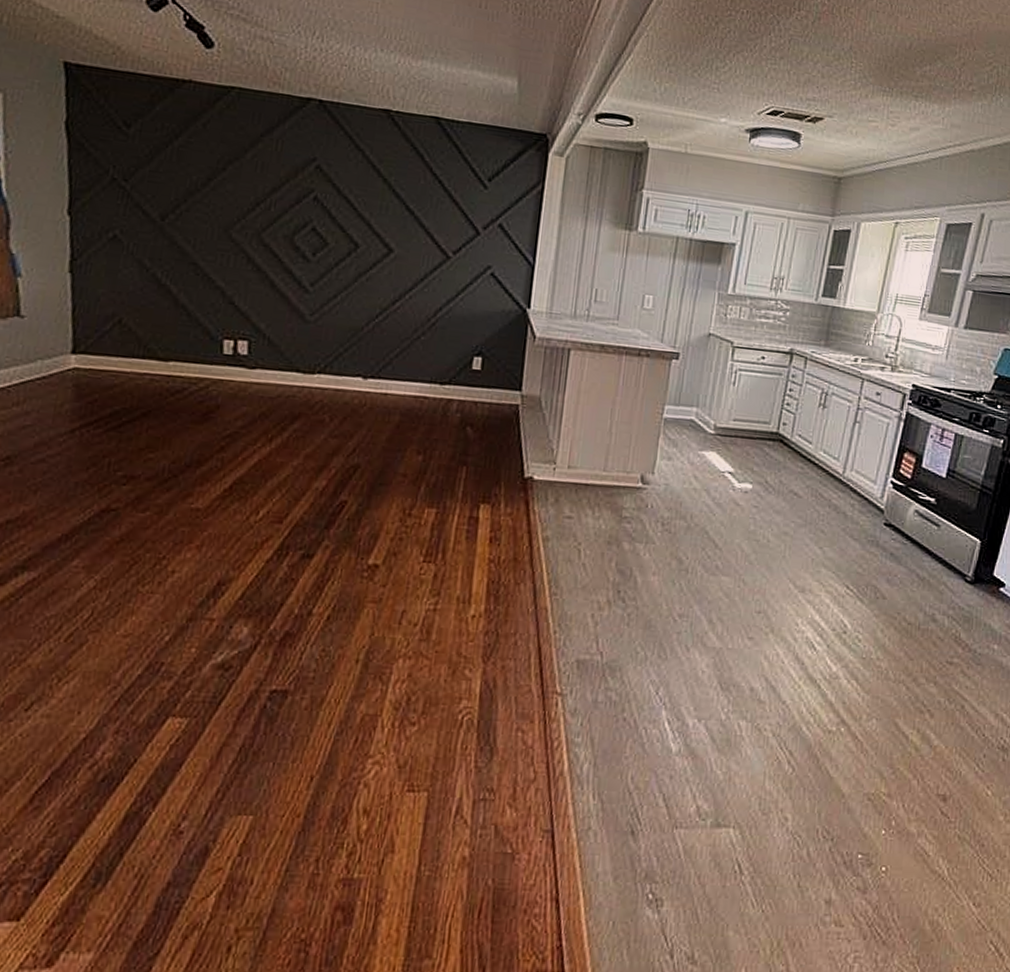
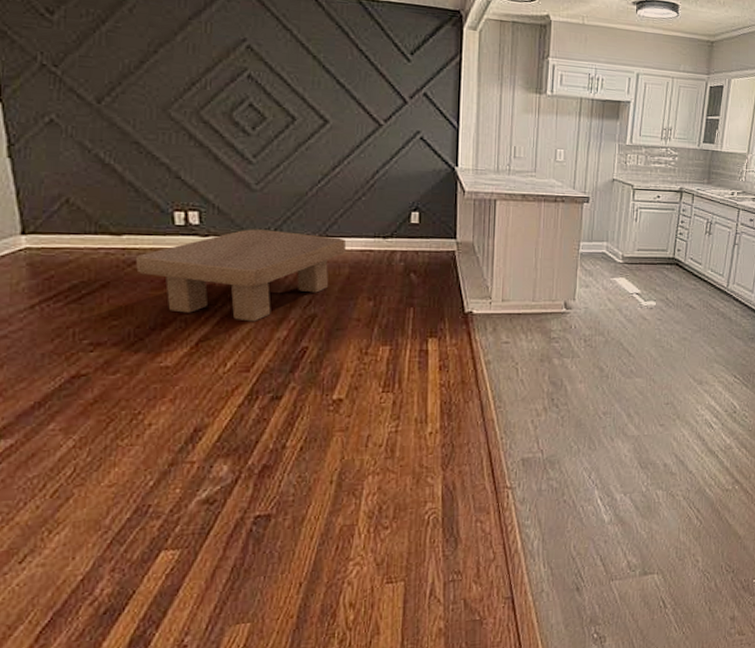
coffee table: none [179,364,400,467] -> present [135,229,347,322]

